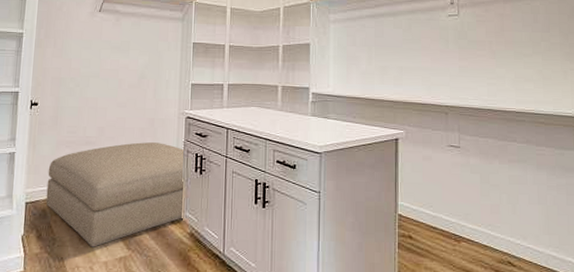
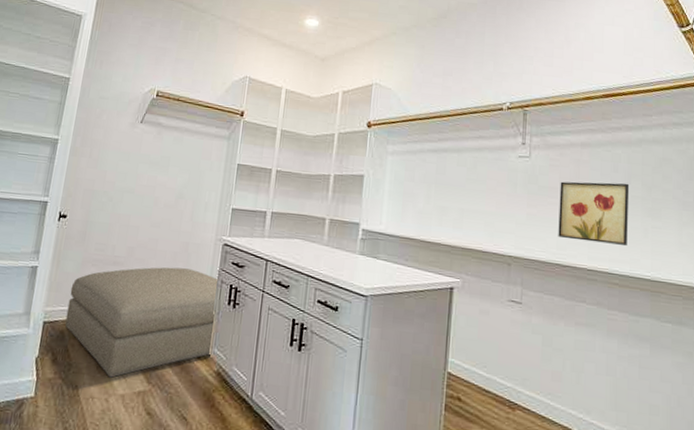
wall art: none [487,32,550,88] -> present [558,181,630,246]

